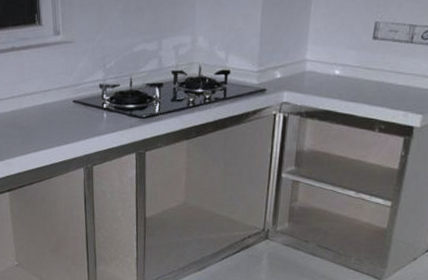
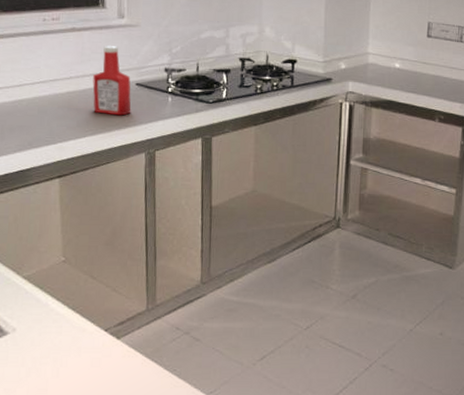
ketchup bottle: none [33,64,70,133] -> present [92,46,131,116]

